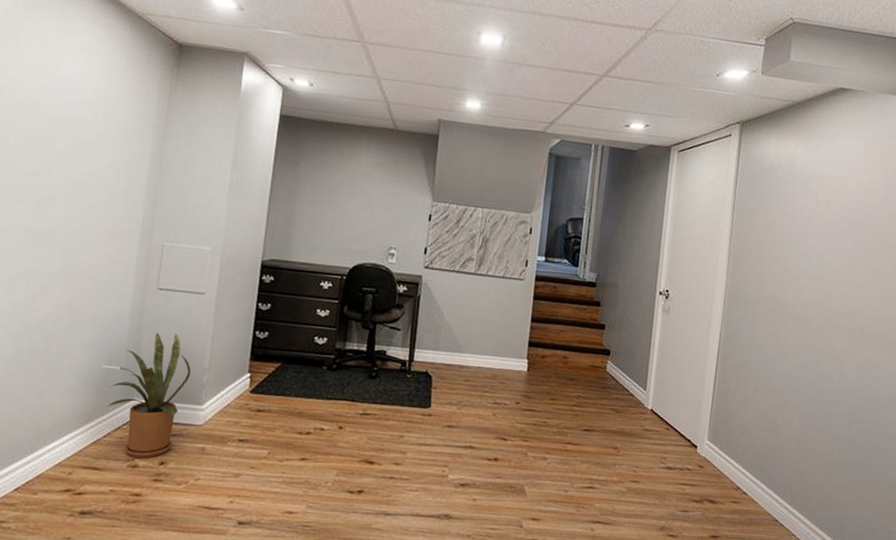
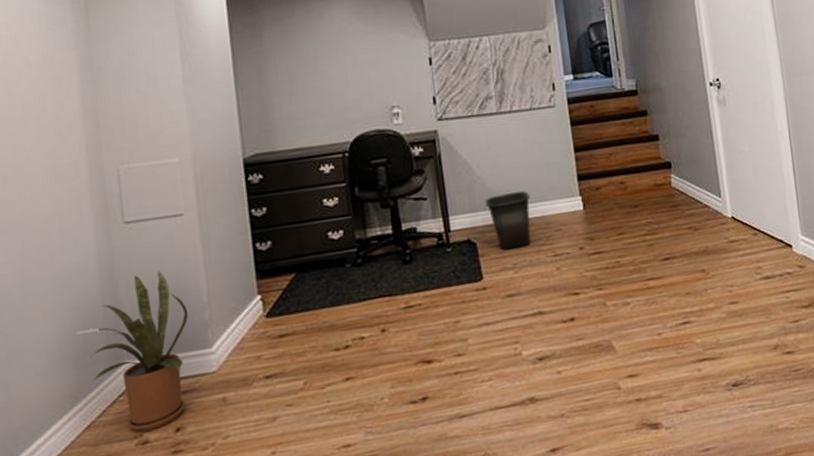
waste bin: none [447,341,486,390] -> present [485,191,531,251]

